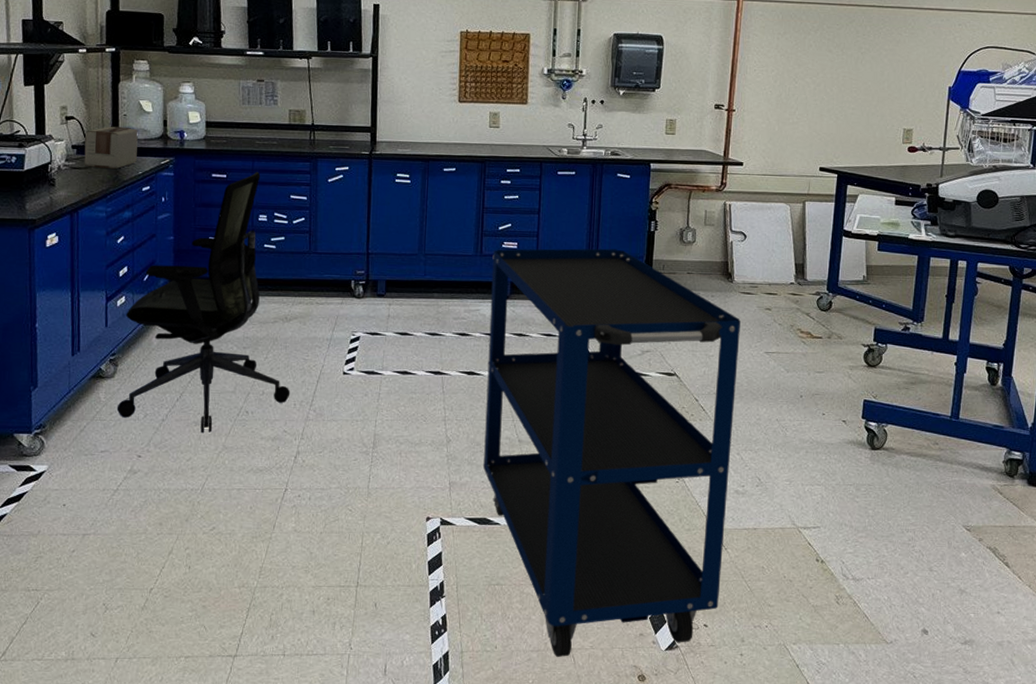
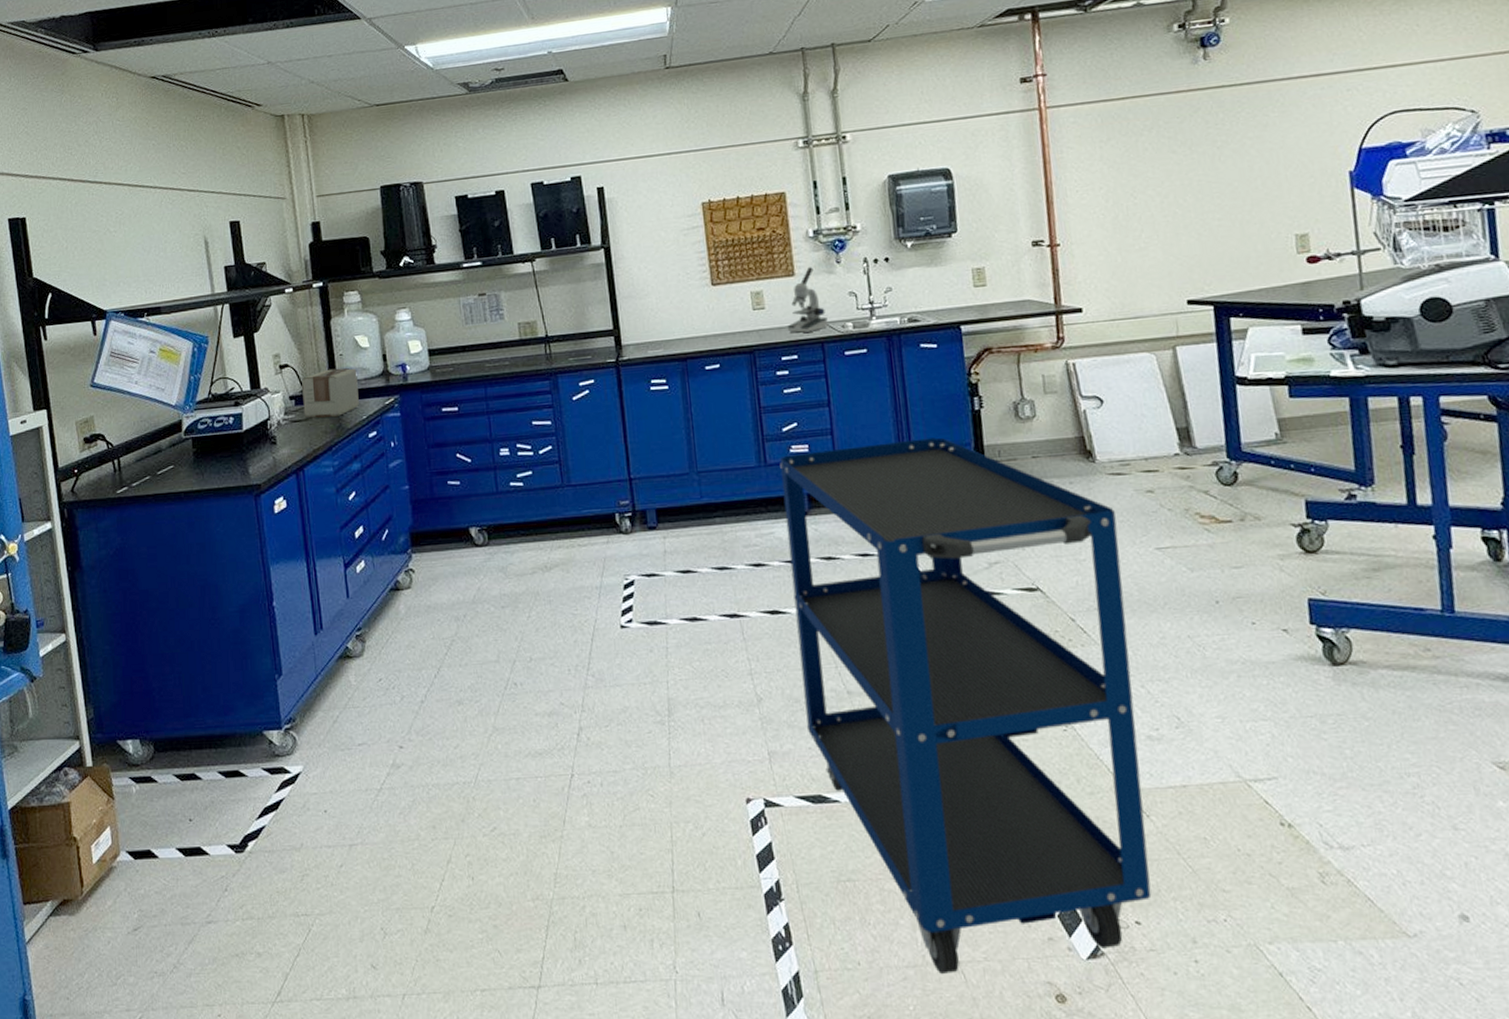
office chair: present [116,171,291,434] -> none [368,398,563,714]
microscope: none [516,99,548,153] -> present [788,267,828,334]

